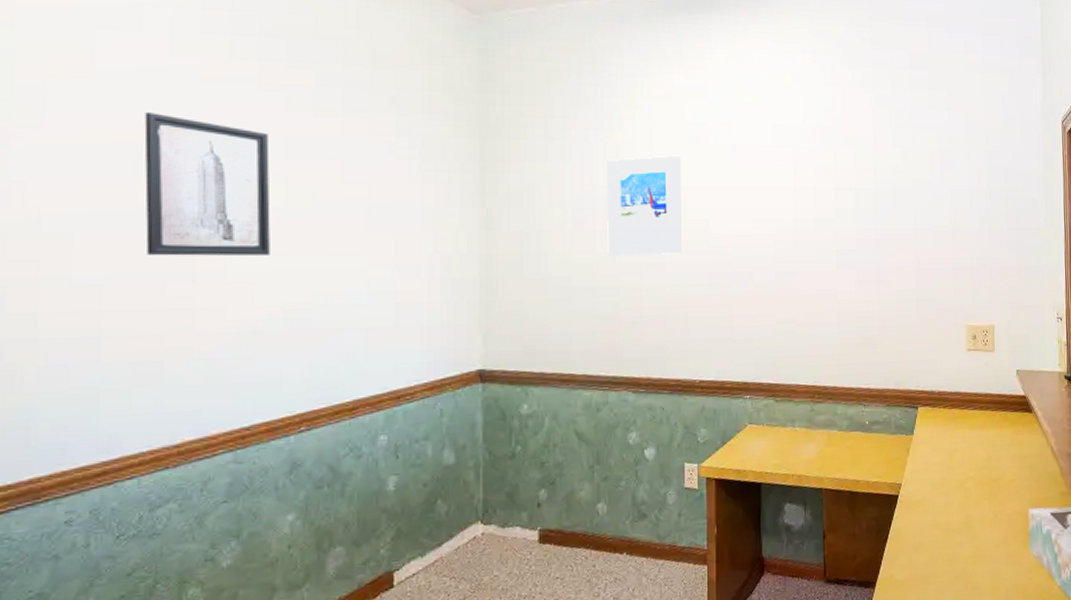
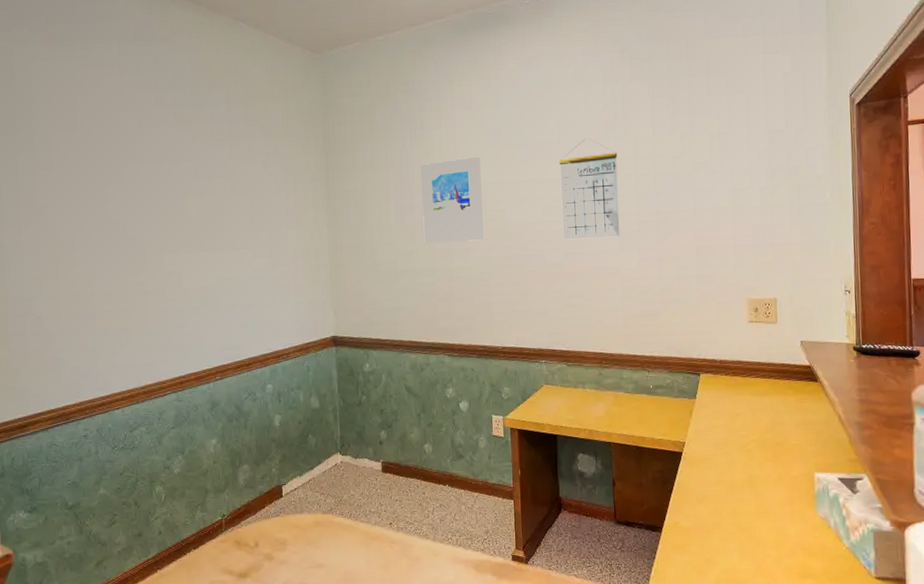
wall art: present [144,112,270,256] -> none [108,152,189,254]
calendar: none [773,145,837,257] -> present [559,138,620,240]

